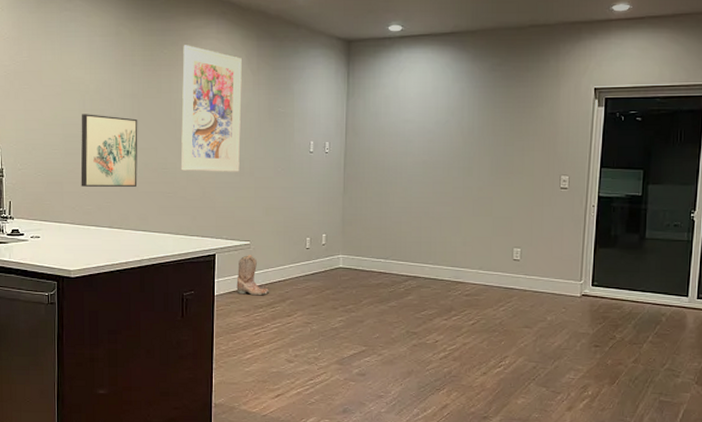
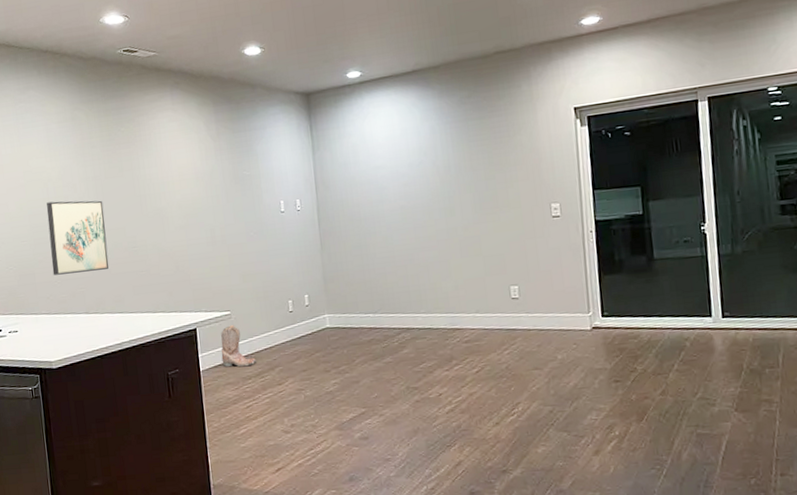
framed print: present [180,45,242,172] -> none [140,120,211,247]

